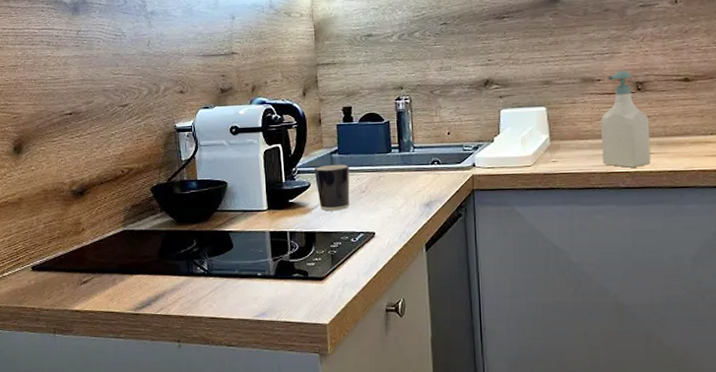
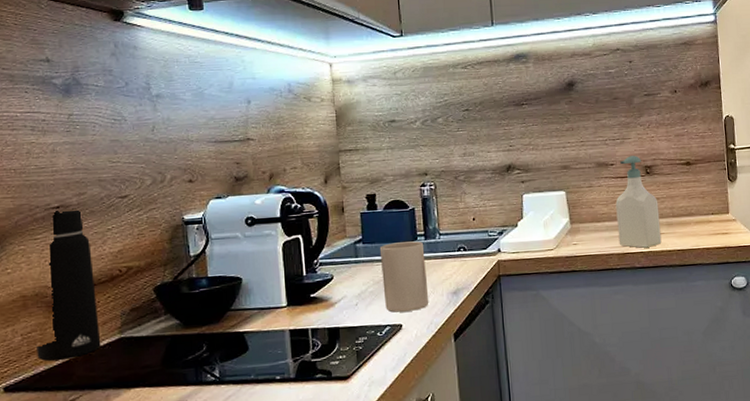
water bottle: none [55,115,108,248] -> present [35,208,101,362]
mug: present [314,164,350,211] -> none [337,254,376,305]
cup: none [354,153,402,221] -> present [379,241,429,313]

